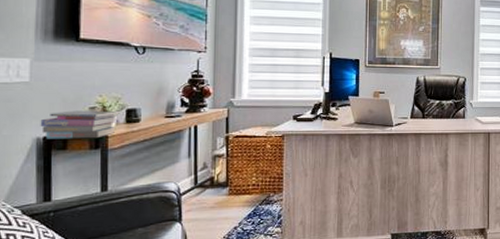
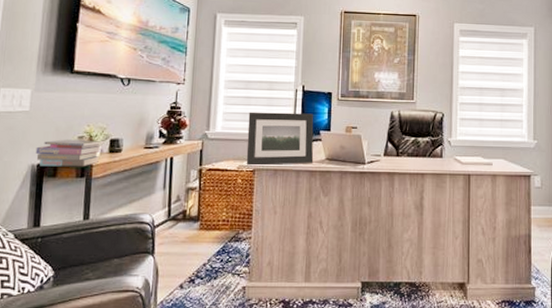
picture frame: none [274,79,343,131] -> present [246,112,314,166]

